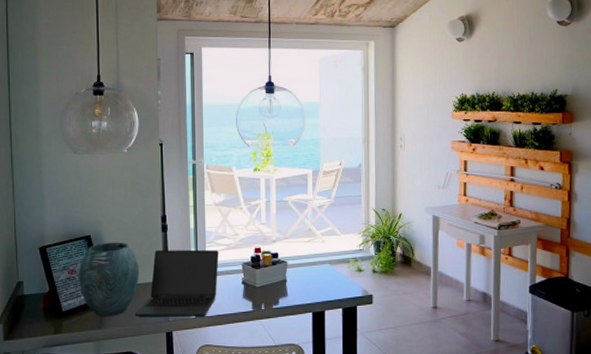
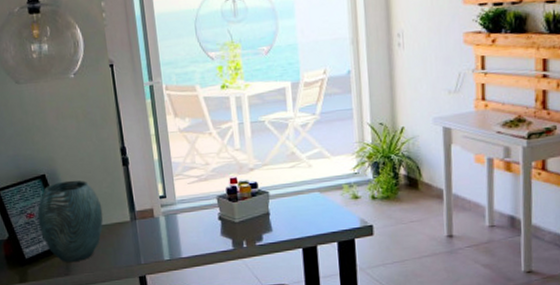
laptop: present [135,249,219,317] -> none [103,183,191,261]

